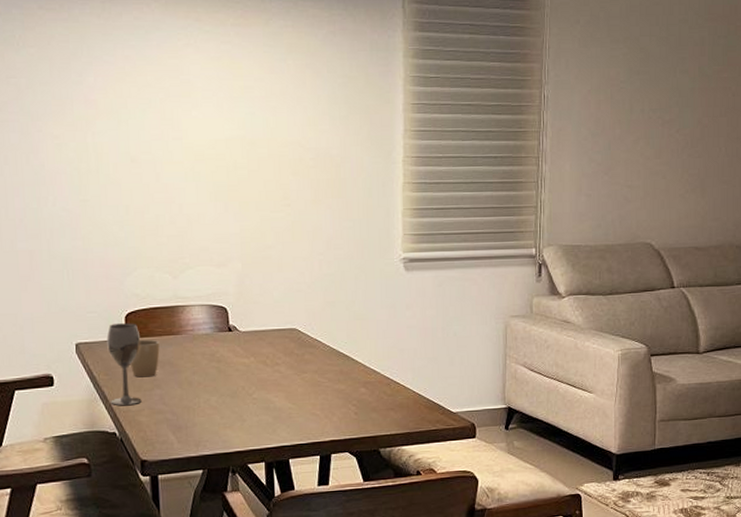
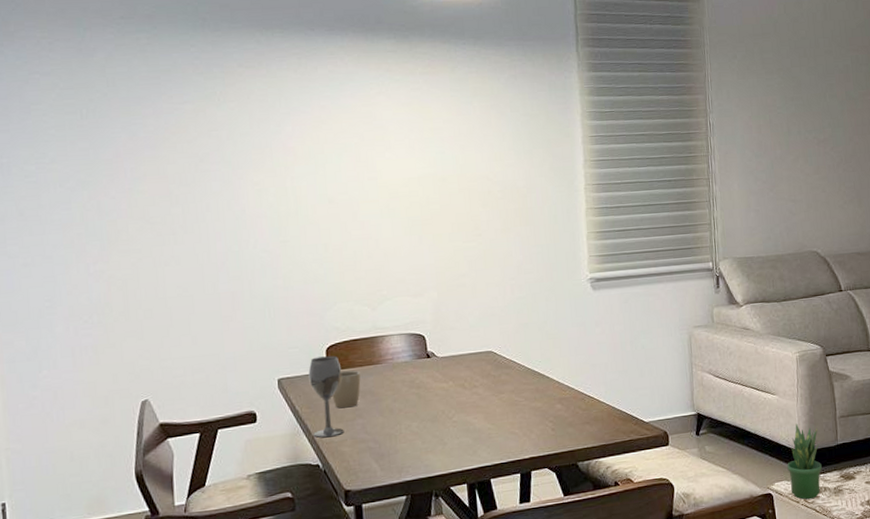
planter: none [599,424,636,503] -> present [787,423,822,499]

